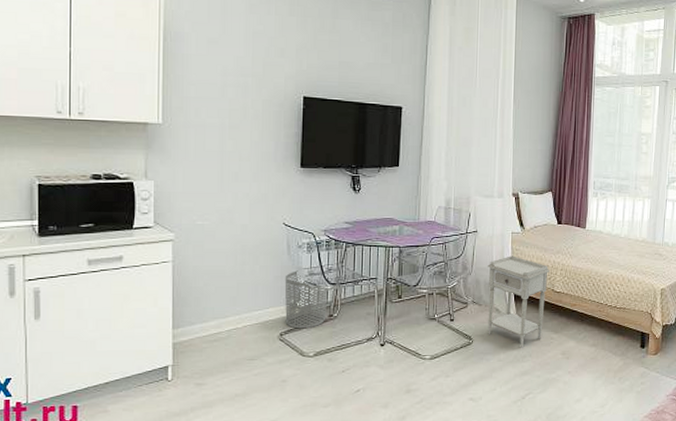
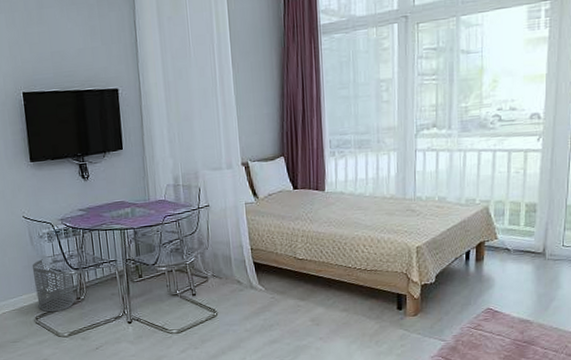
nightstand: present [487,256,550,348] -> none [223,226,290,318]

